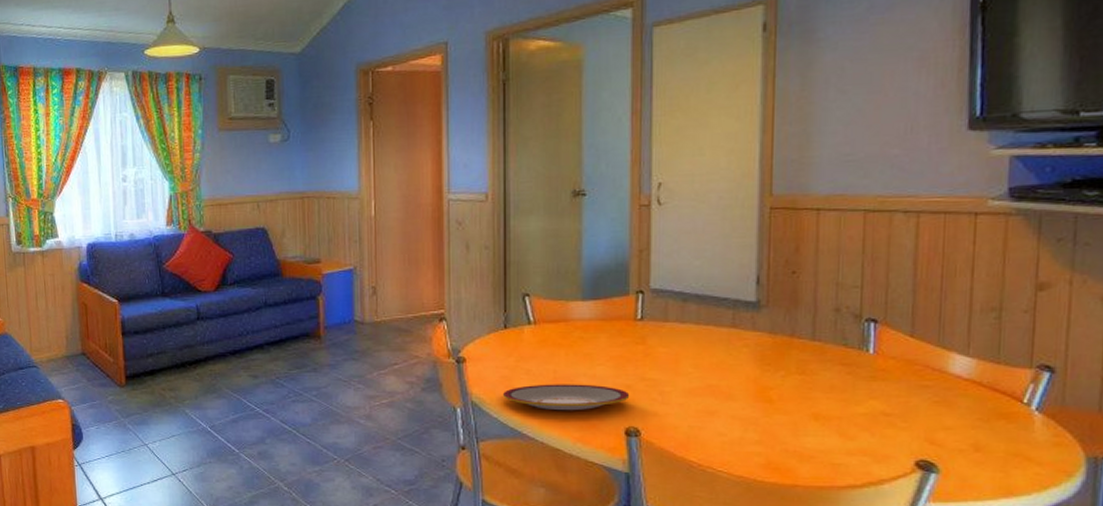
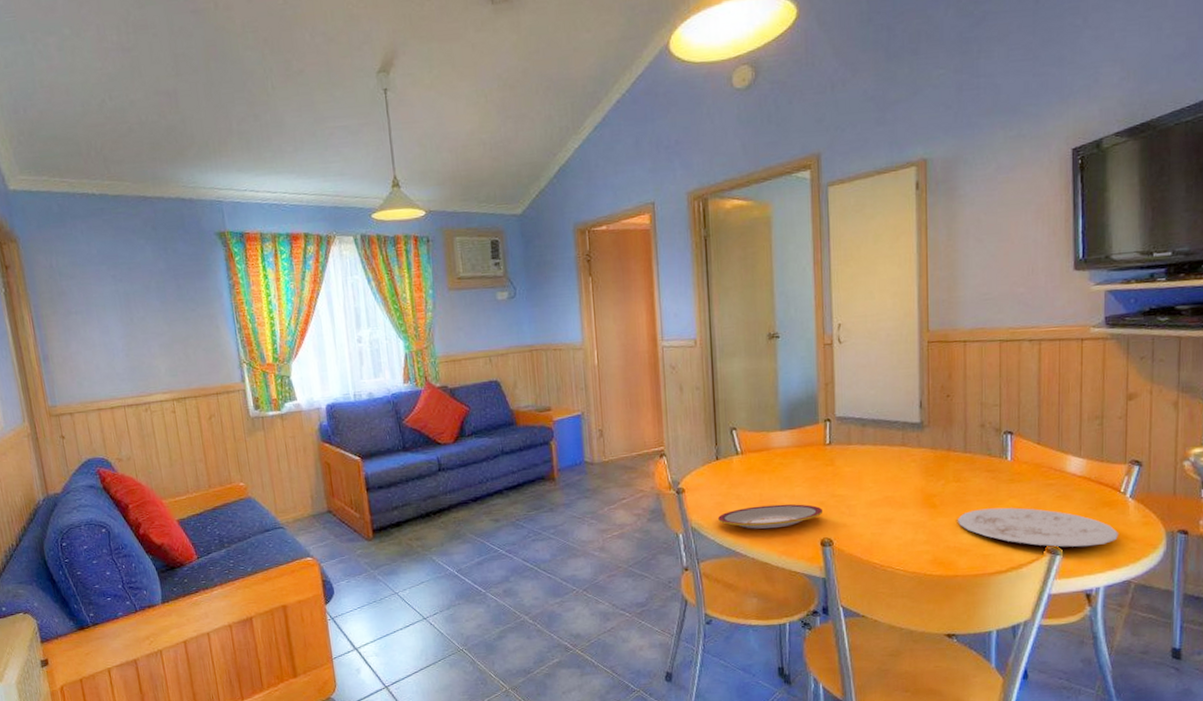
plate: none [800,409,1018,466] -> present [958,507,1118,547]

